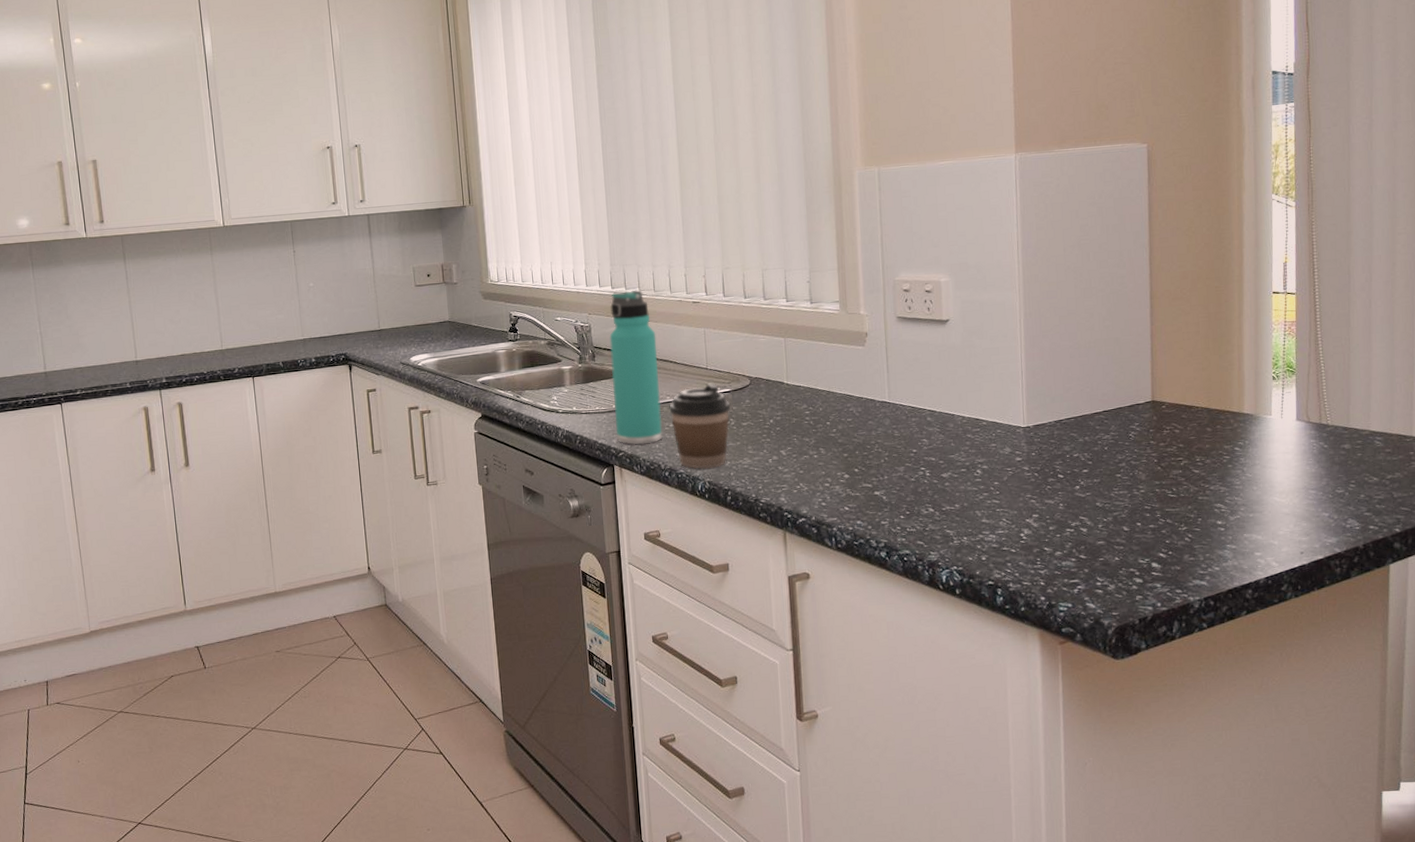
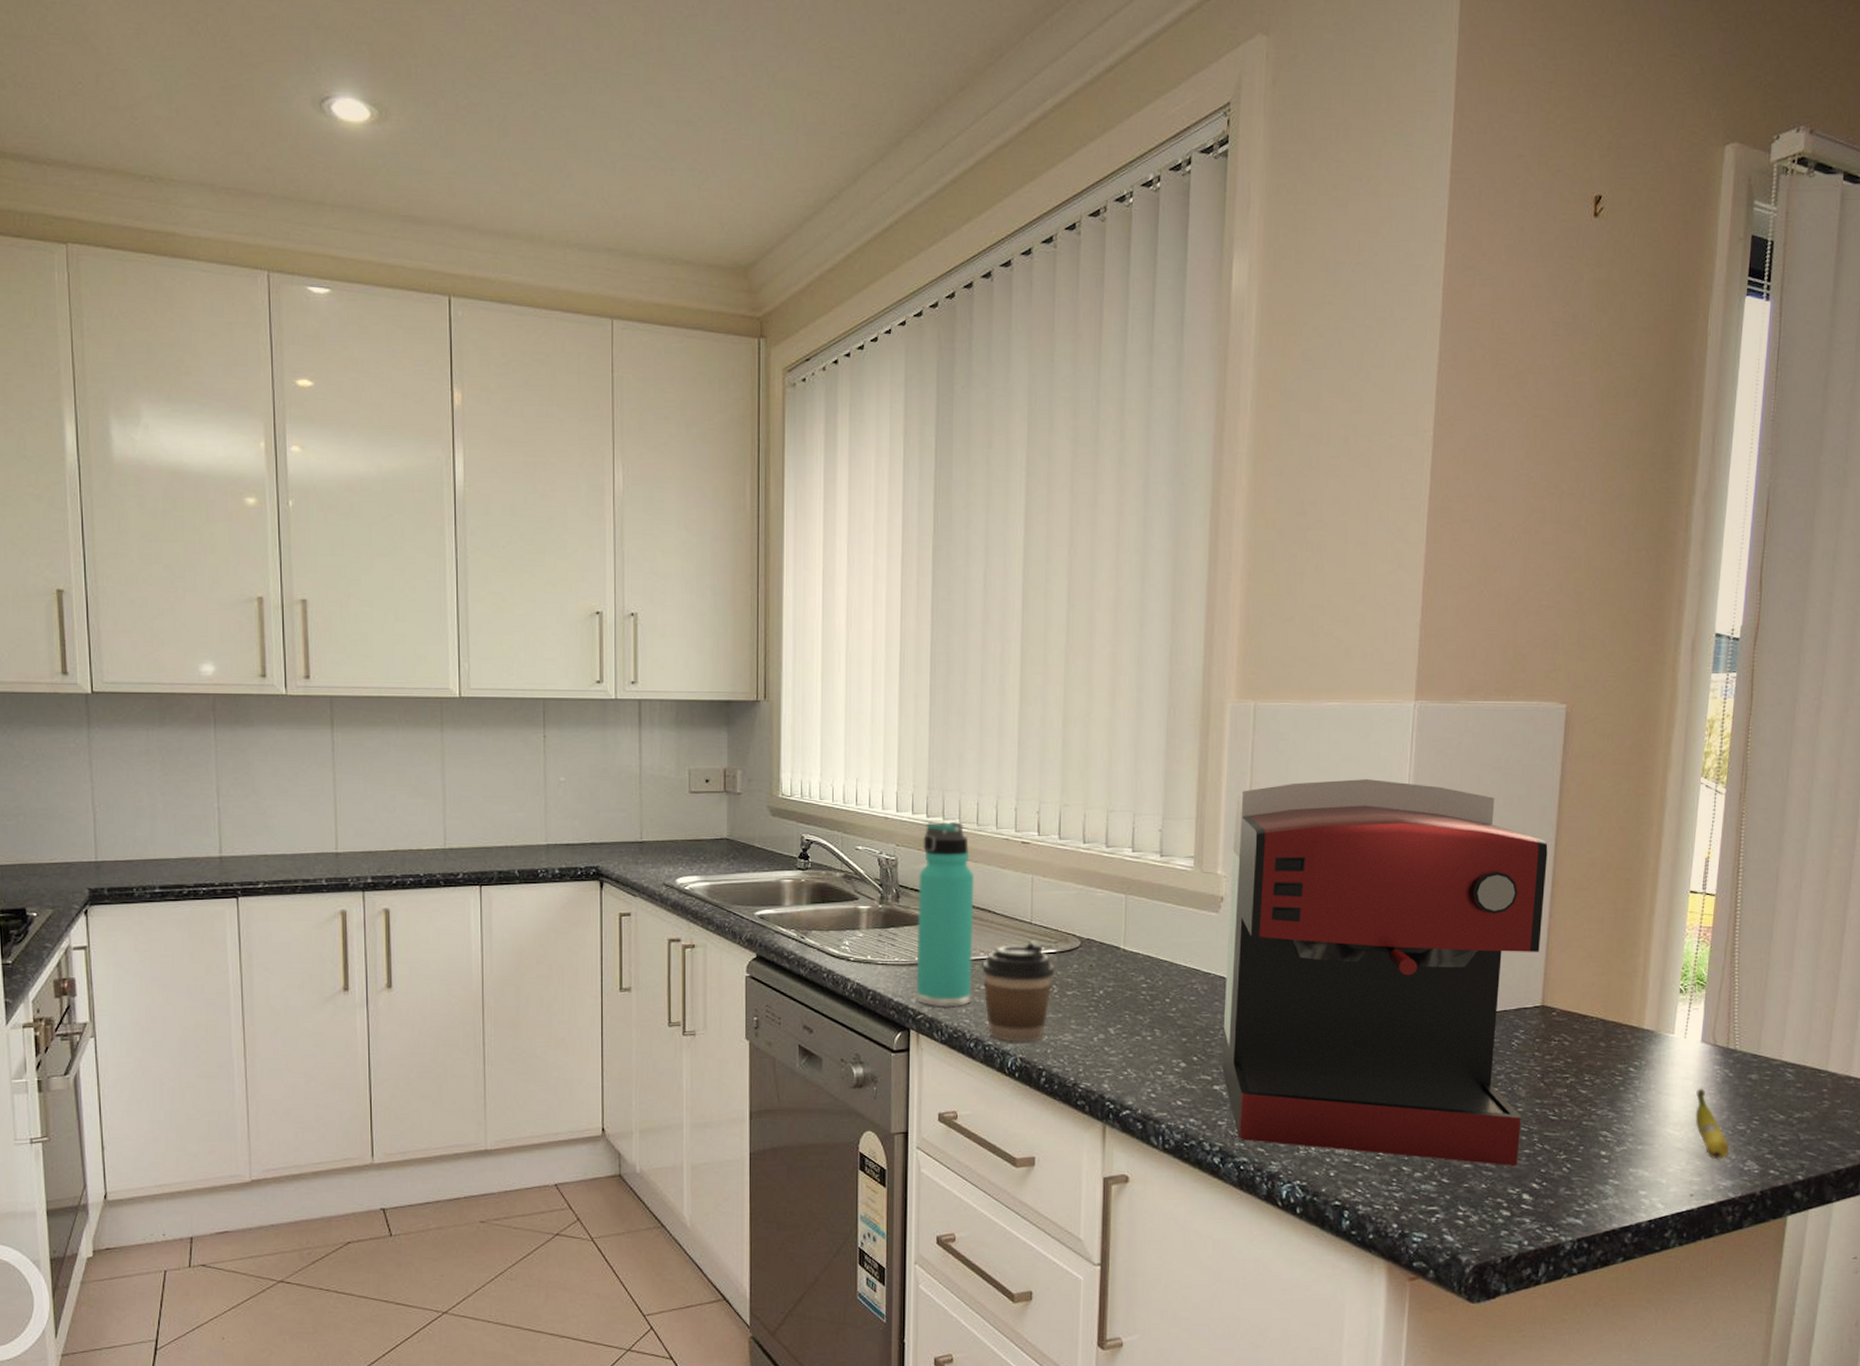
coffee maker: none [869,222,1145,540] -> present [1222,779,1548,1165]
fruit: none [1297,460,1332,521] -> present [1695,1088,1730,1160]

